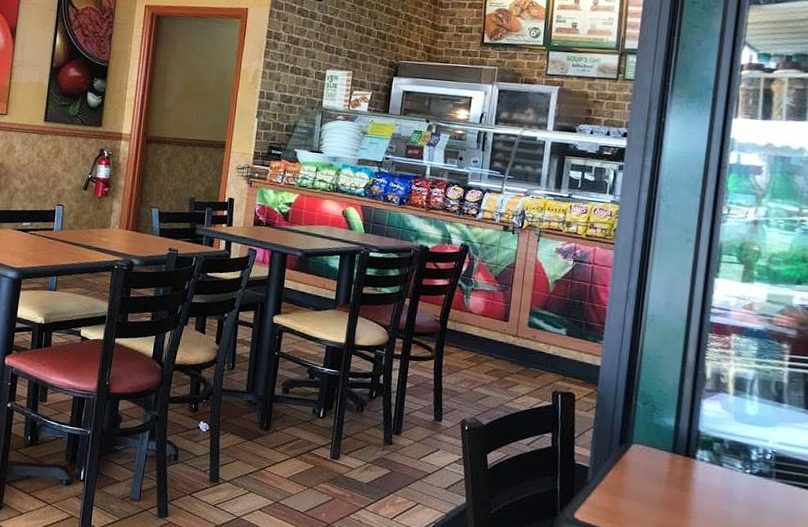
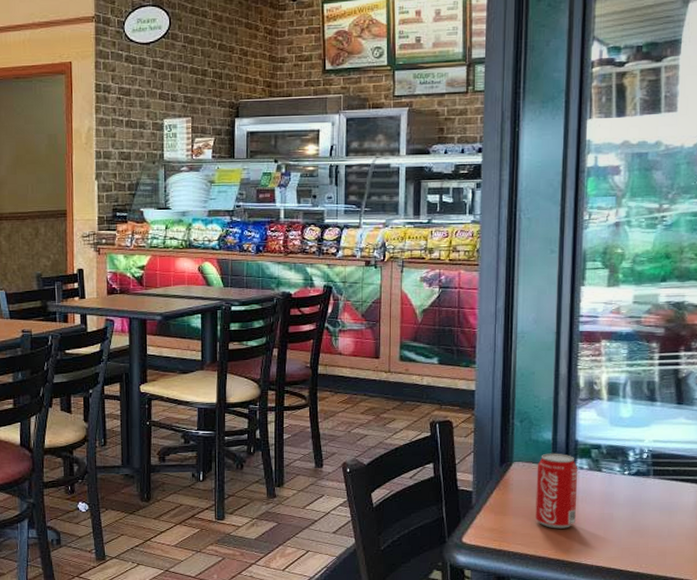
beverage can: none [651,439,698,520] -> present [535,453,577,529]

